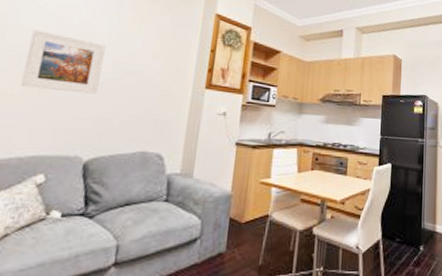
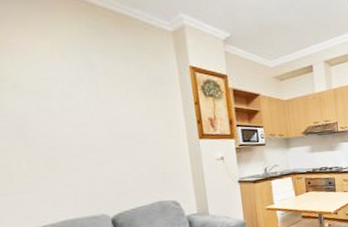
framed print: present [20,29,106,94] -> none [15,108,101,164]

